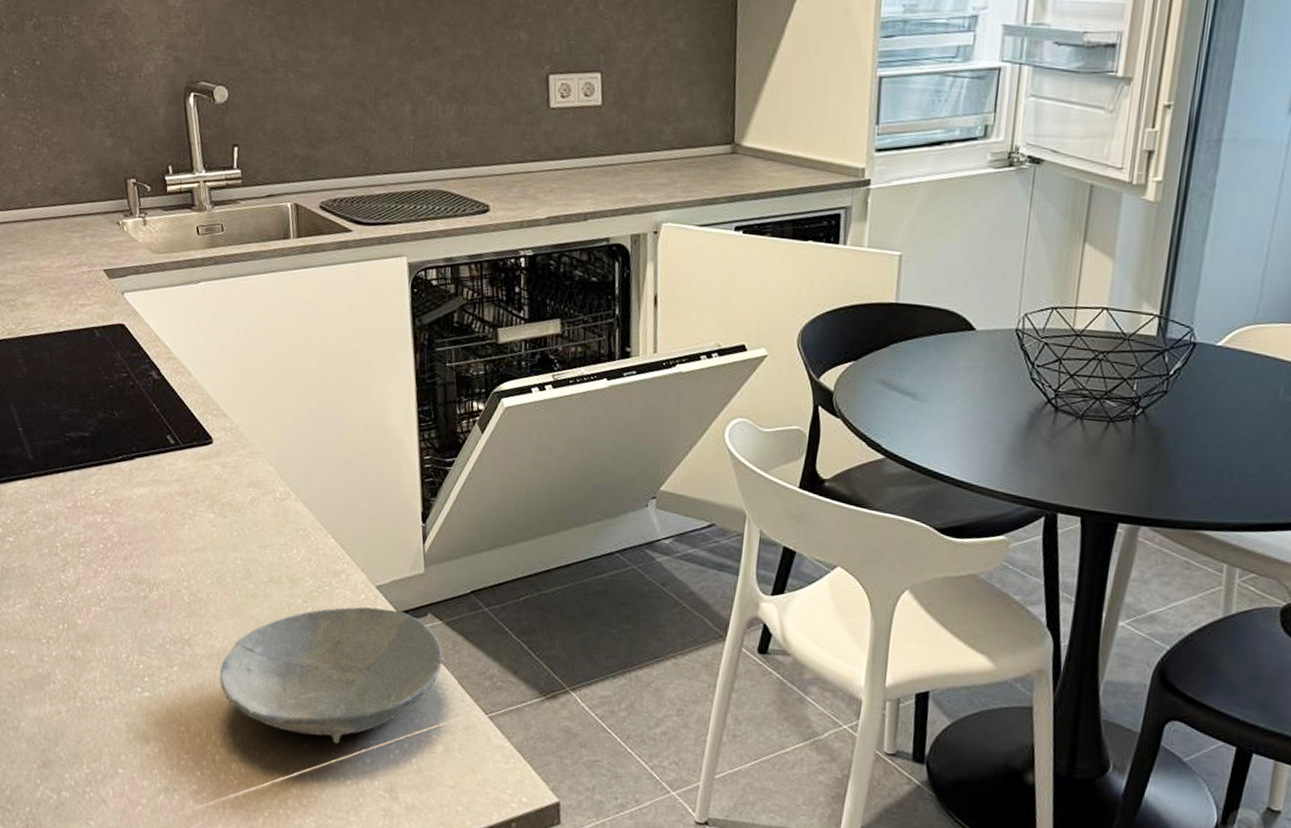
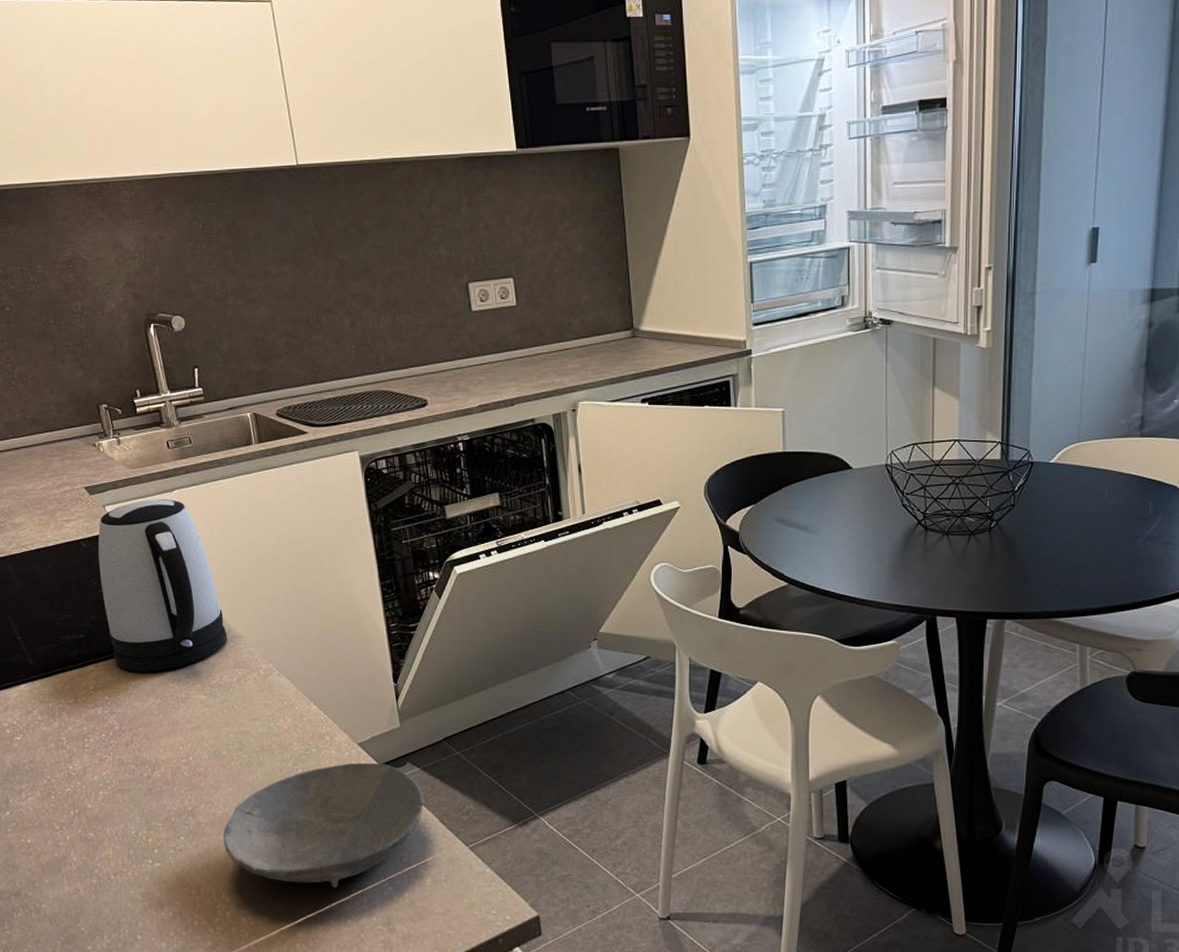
kettle: none [111,290,244,482] -> present [98,500,228,671]

